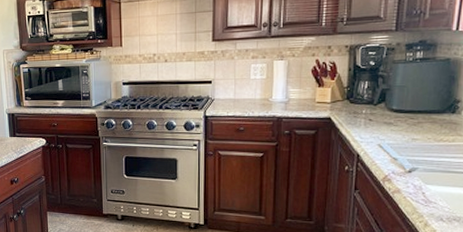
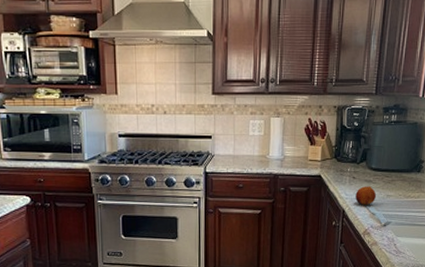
fruit: none [372,129,399,149] -> present [355,186,377,205]

